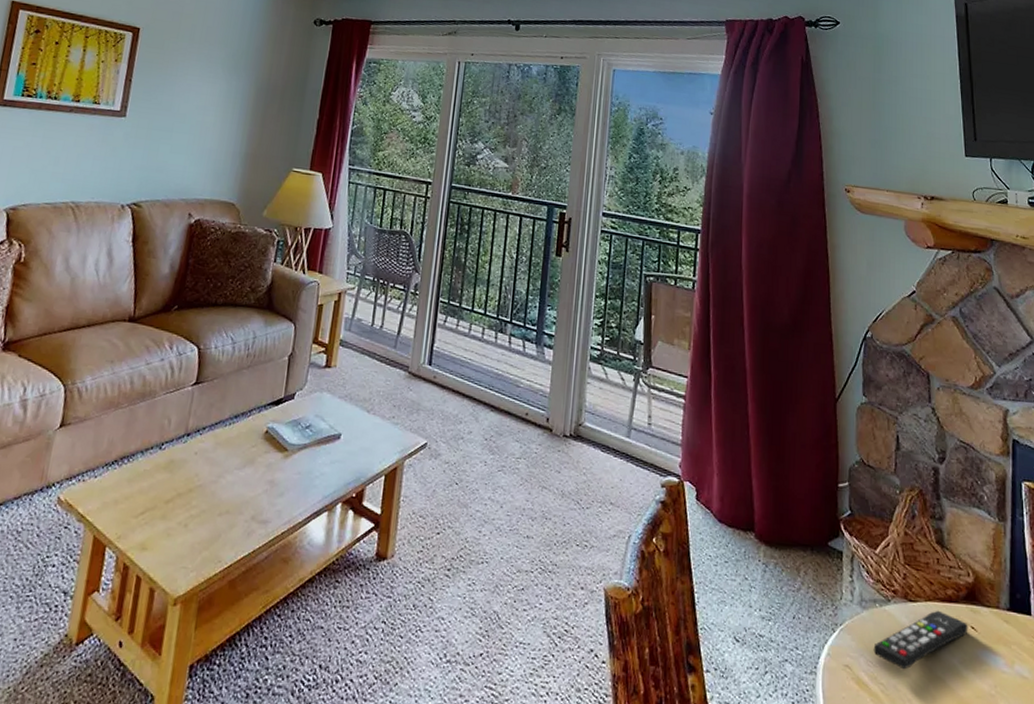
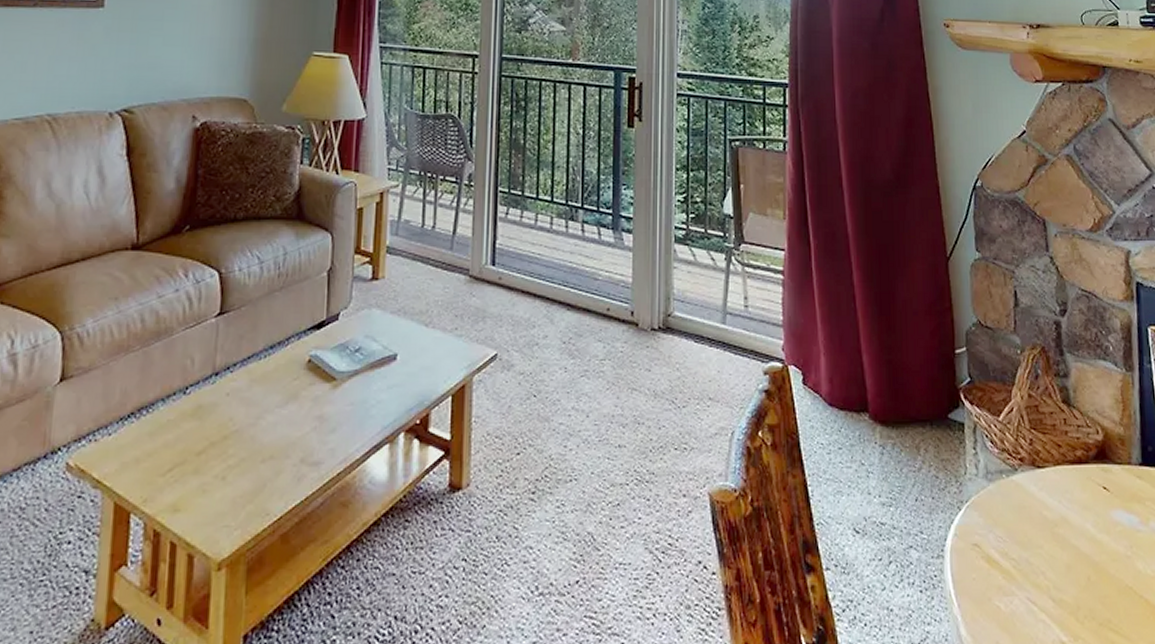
remote control: present [873,610,968,670] -> none [1002,473,1100,541]

